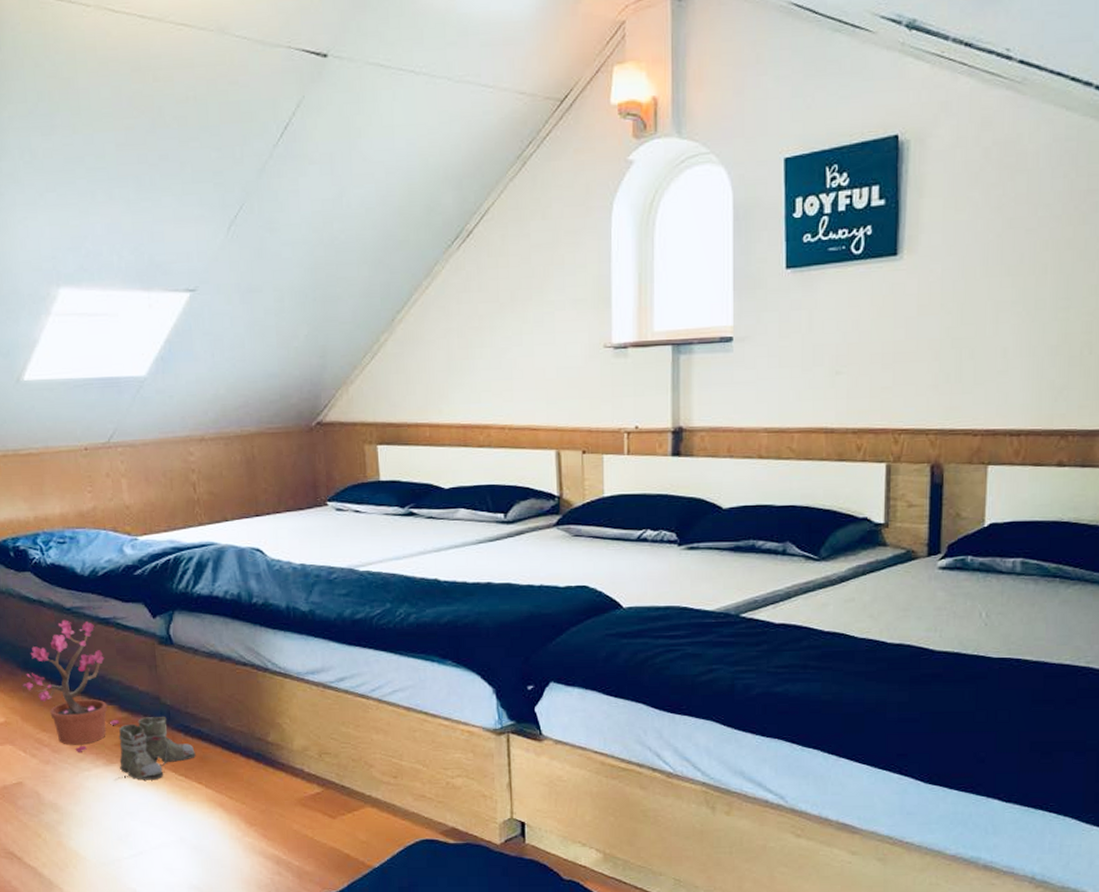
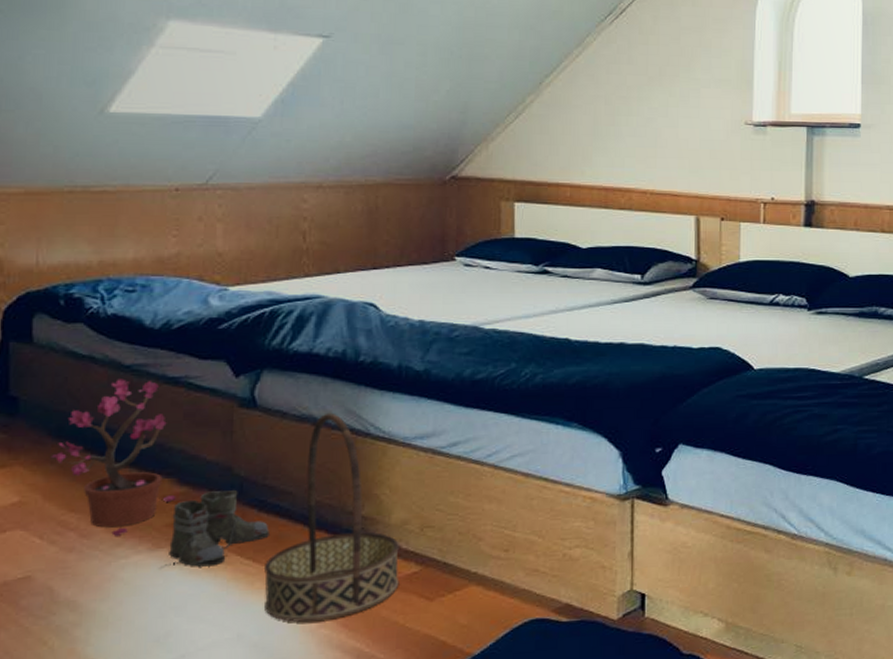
basket: none [195,649,306,831] -> present [265,412,399,622]

